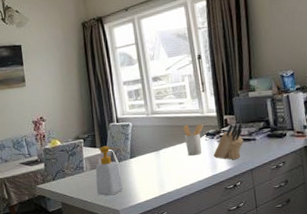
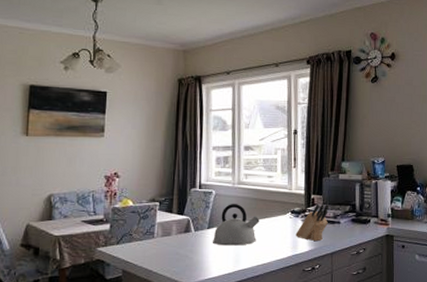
soap bottle: present [95,146,123,196] -> none [164,212,198,267]
kettle: none [136,132,177,173] -> present [213,203,260,246]
utensil holder: present [183,123,204,156] -> none [268,199,291,233]

